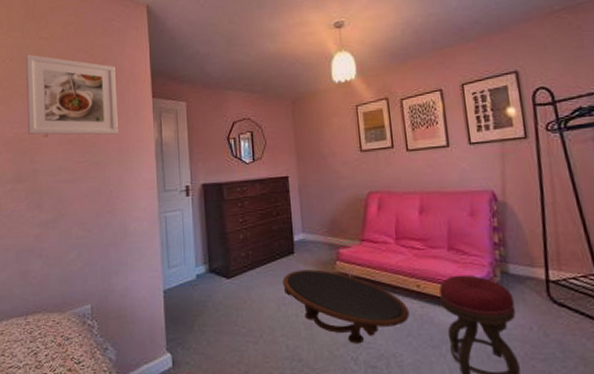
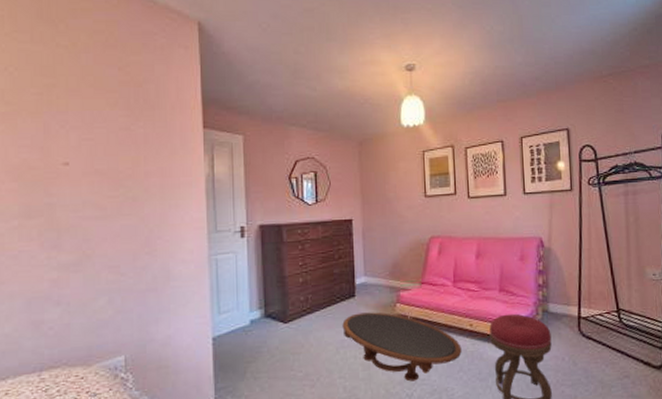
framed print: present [25,54,118,135] -> none [37,64,160,167]

